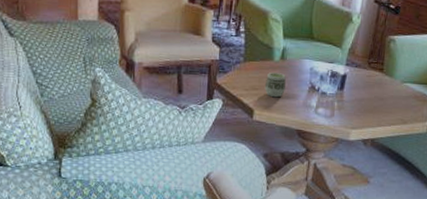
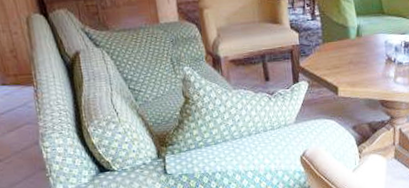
cup: present [264,72,286,98] -> none [345,50,364,73]

